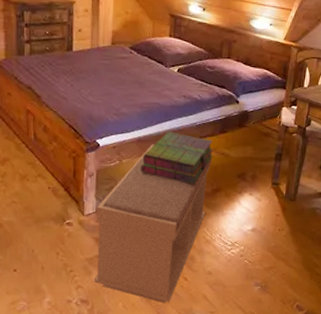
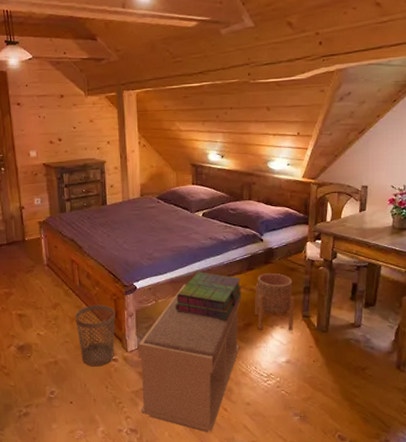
wastebasket: none [26,161,73,231] -> present [74,304,115,367]
planter: none [224,136,265,198] -> present [255,272,294,331]

